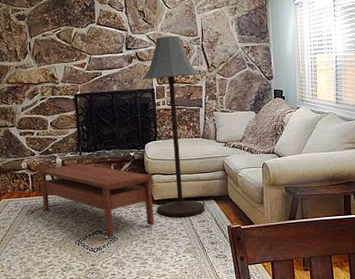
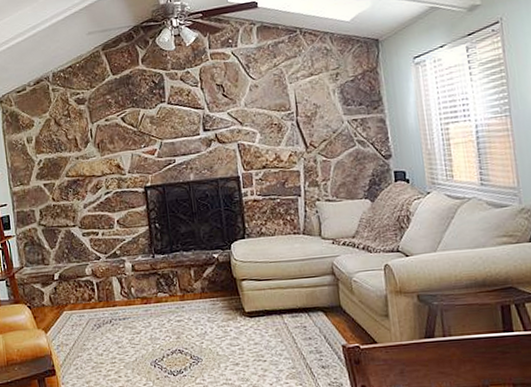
coffee table: present [40,163,154,237] -> none [106,267,247,358]
floor lamp: present [142,35,205,217] -> none [224,111,311,333]

